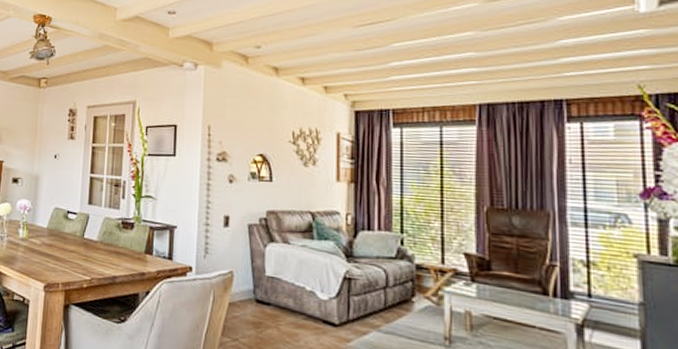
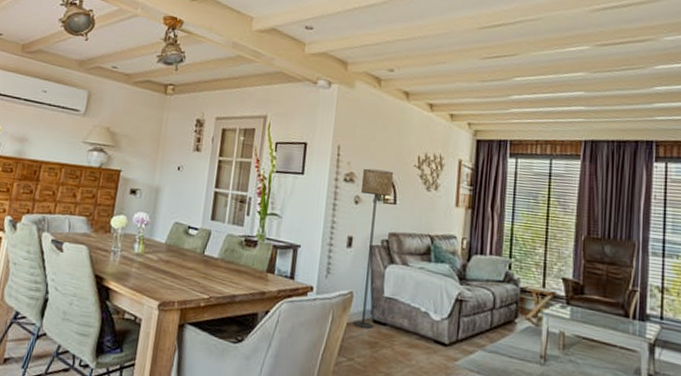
floor lamp: none [234,147,268,309] -> present [352,168,394,329]

